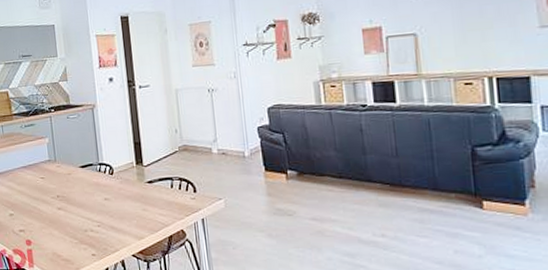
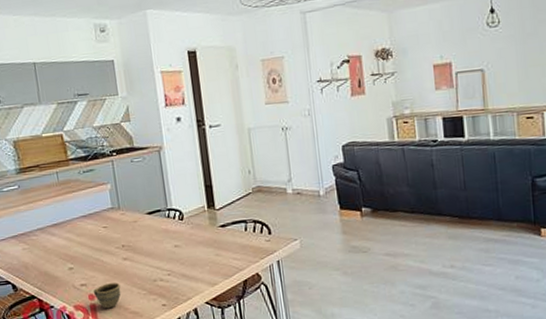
cup: none [30,230,55,255] -> present [93,282,122,309]

